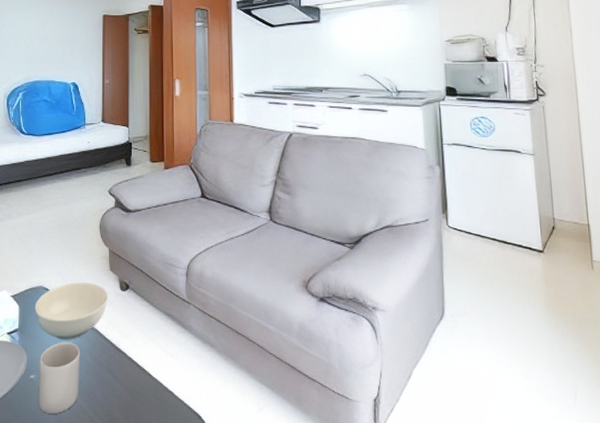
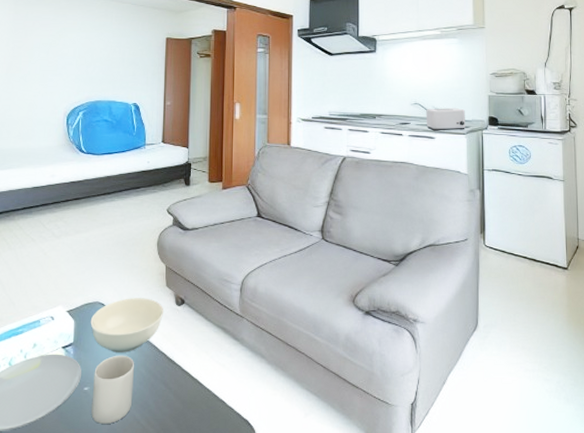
toaster: none [376,77,420,104] -> present [426,107,465,131]

